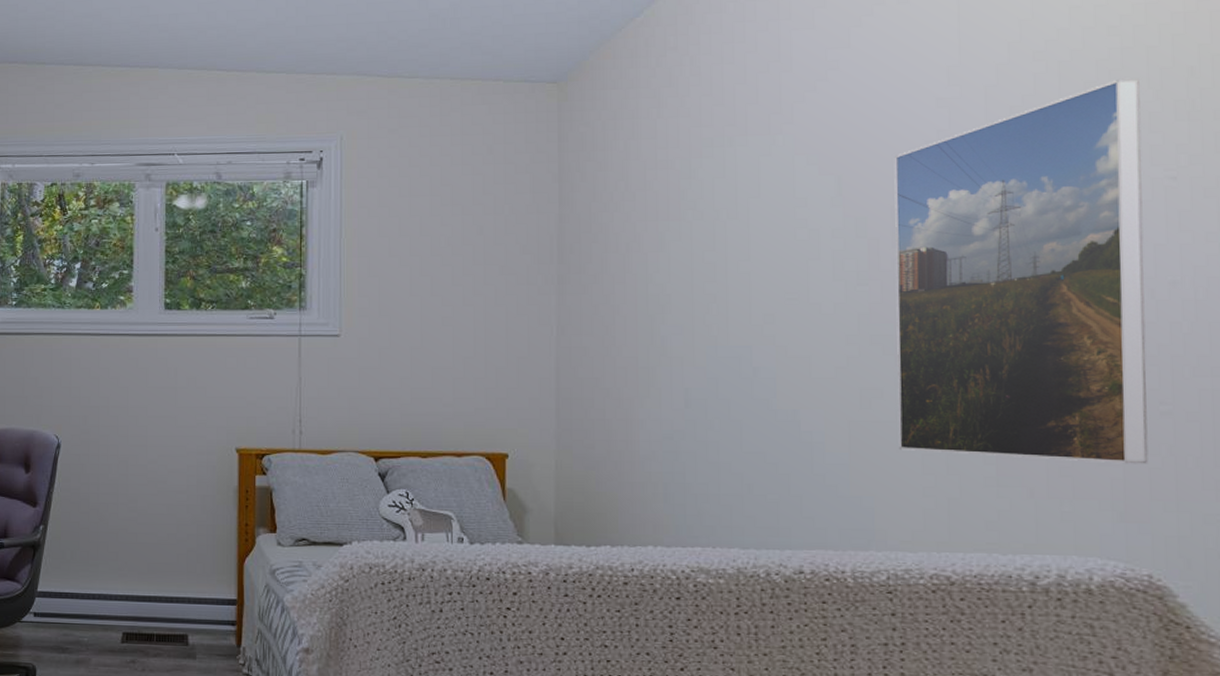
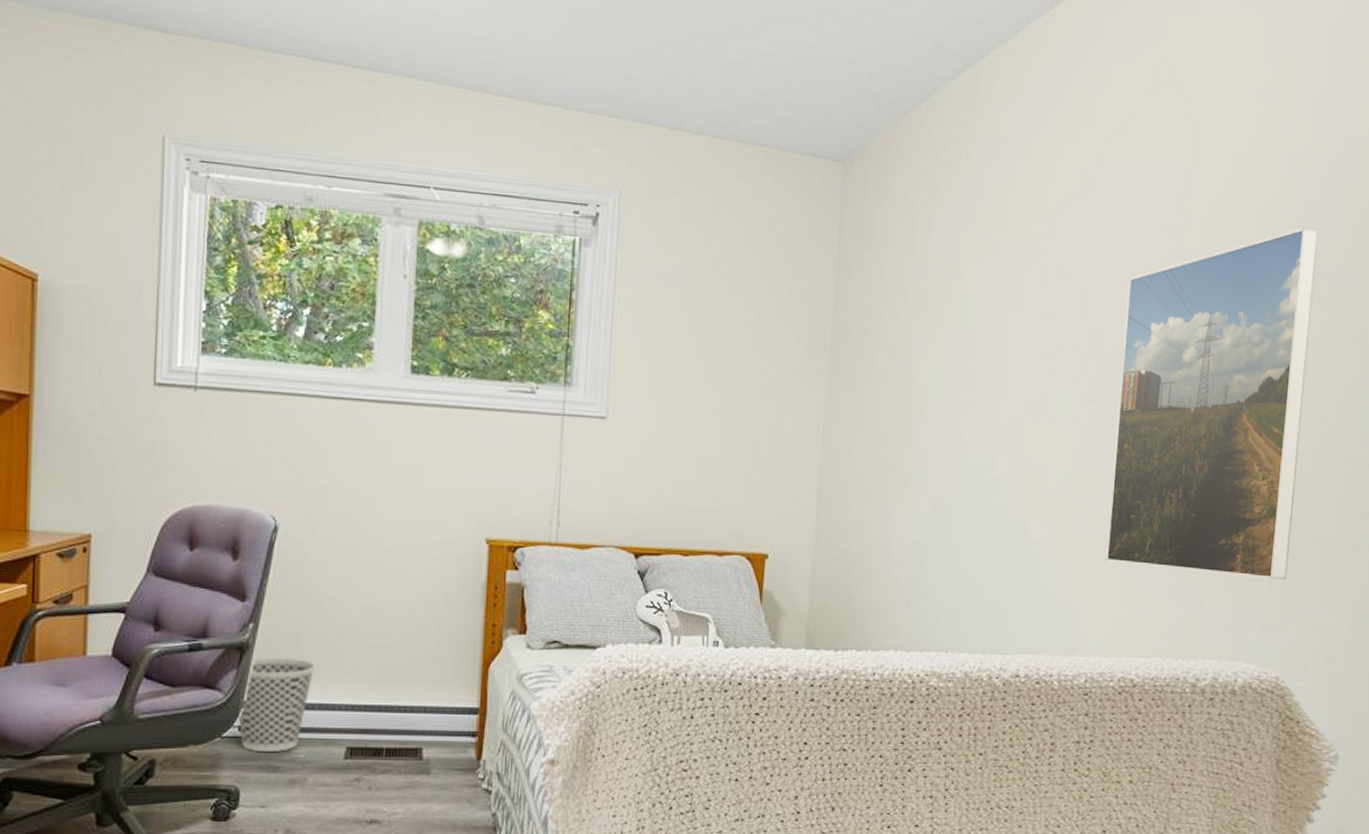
wastebasket: none [33,553,95,635] -> present [238,657,316,752]

